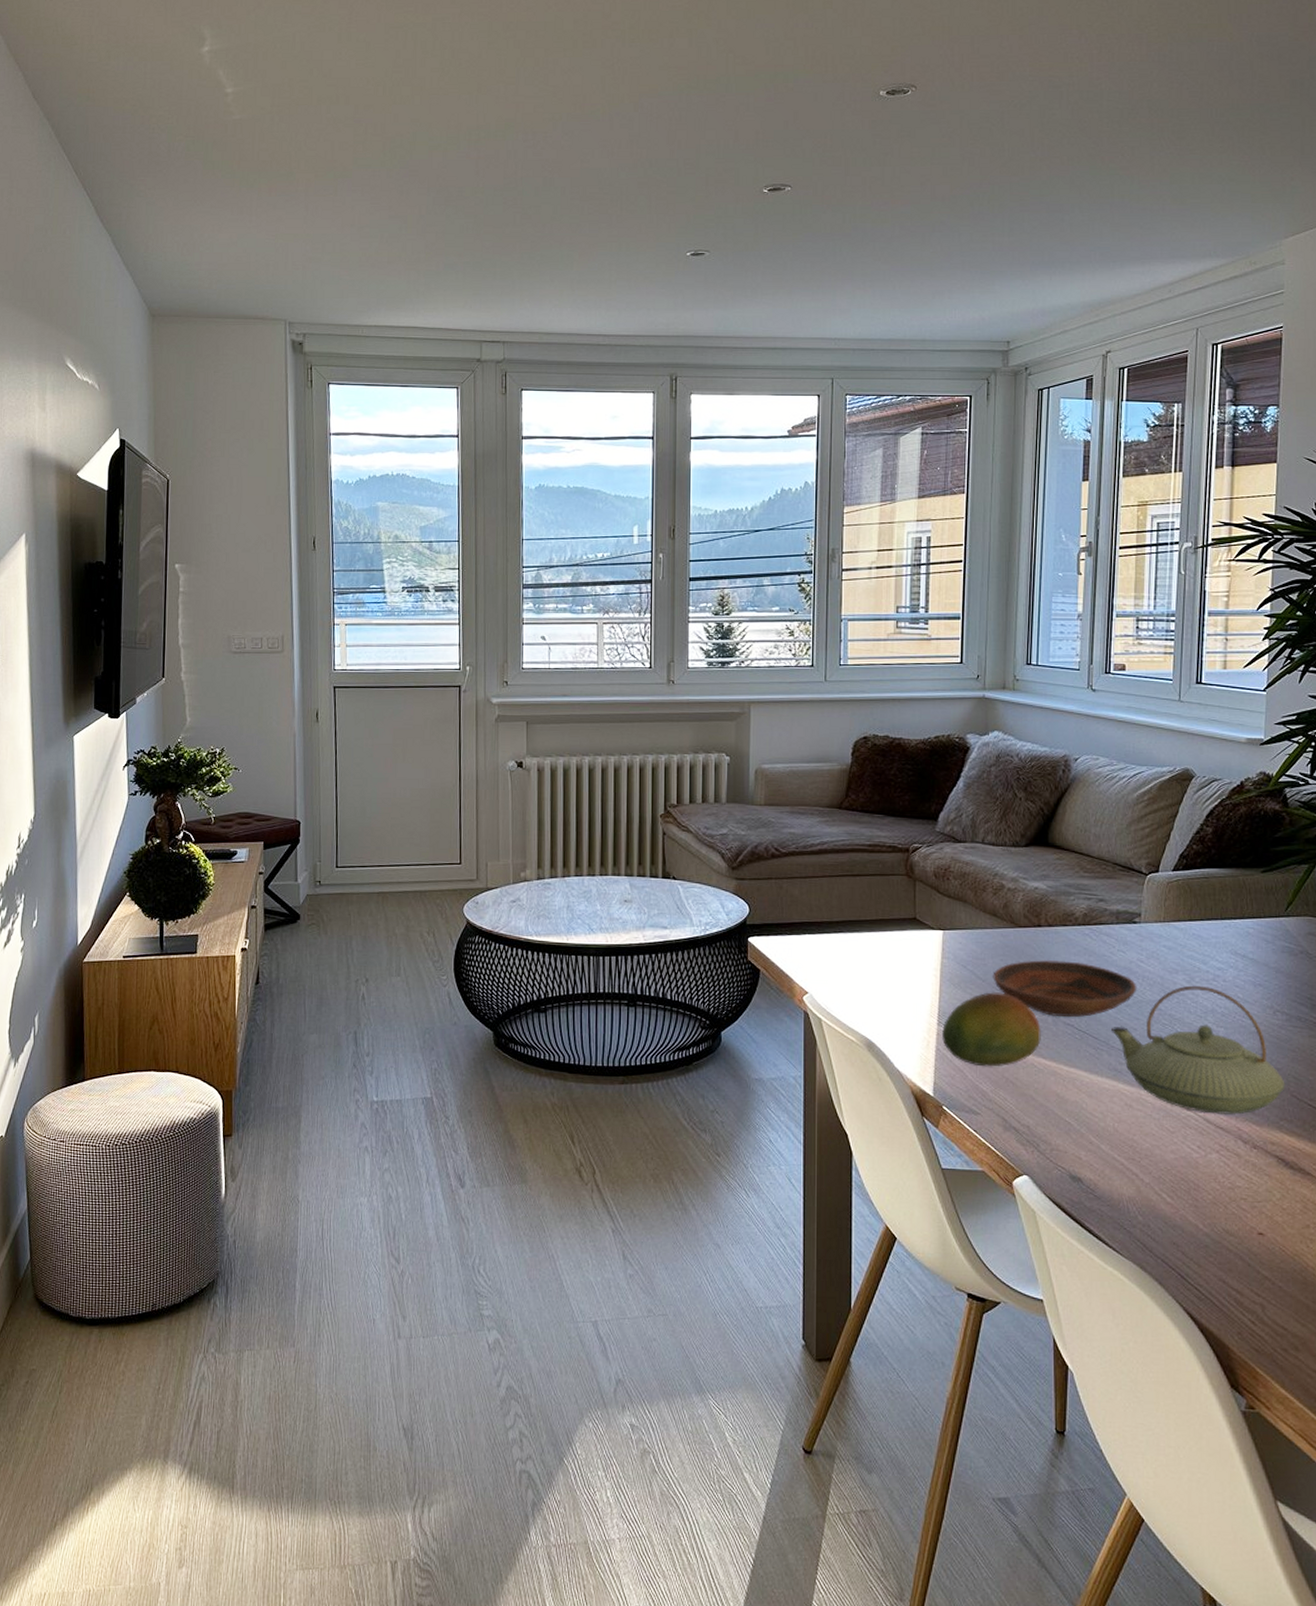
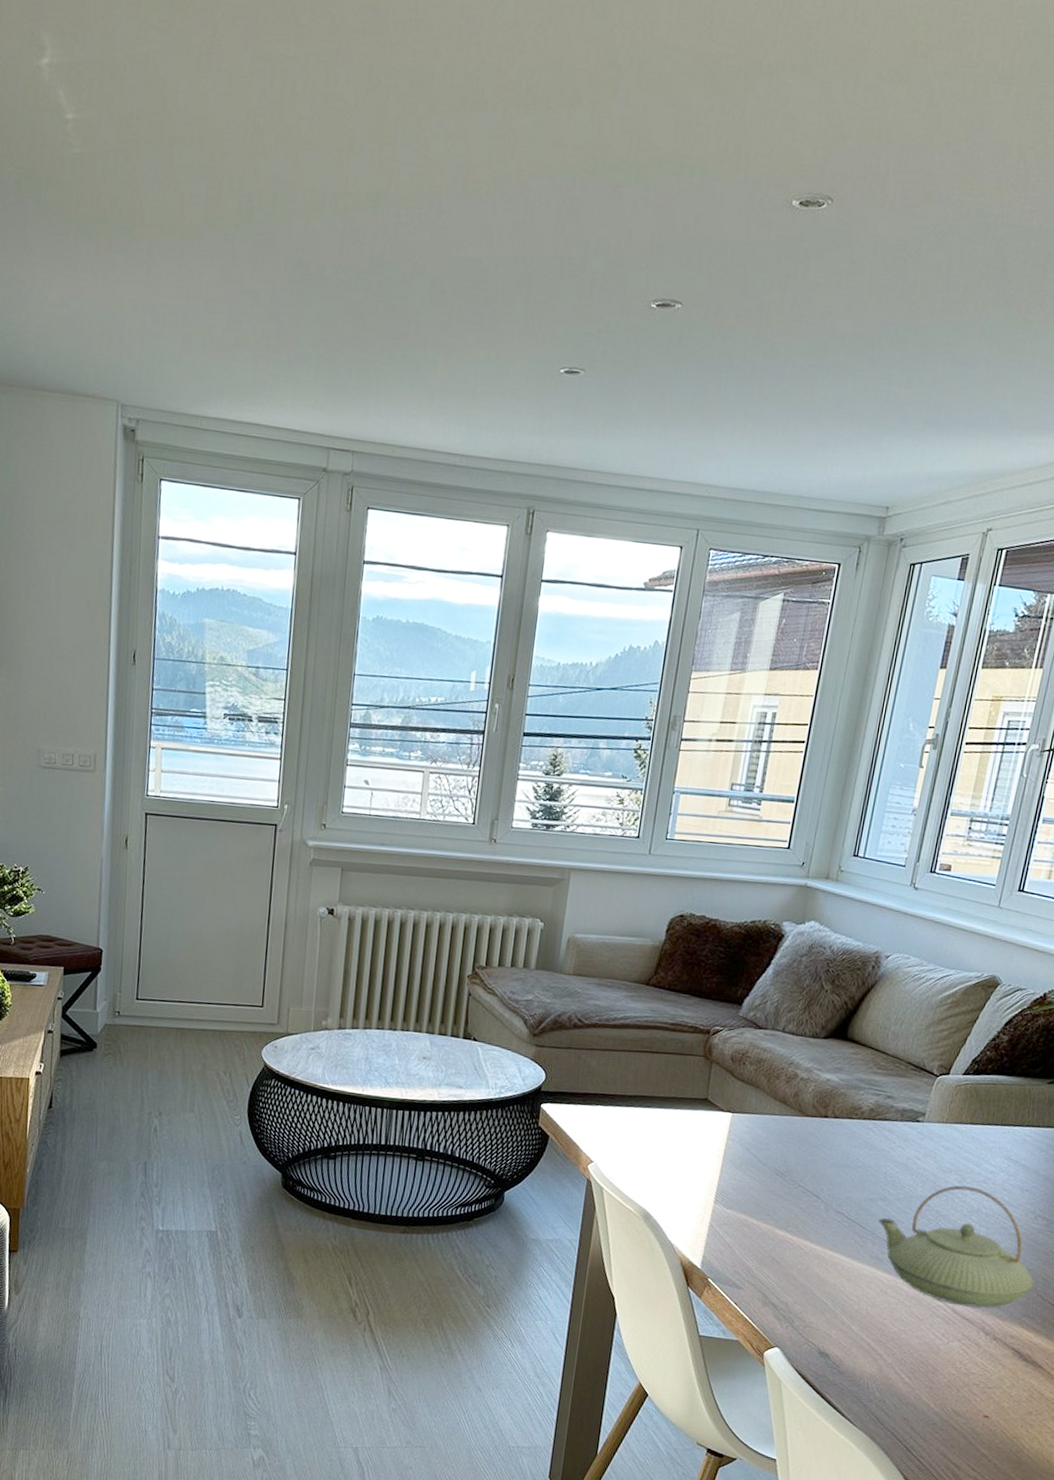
fruit: present [941,992,1041,1067] -> none [716,1175,812,1246]
bowl: present [993,960,1137,1017] -> none [773,1148,911,1207]

